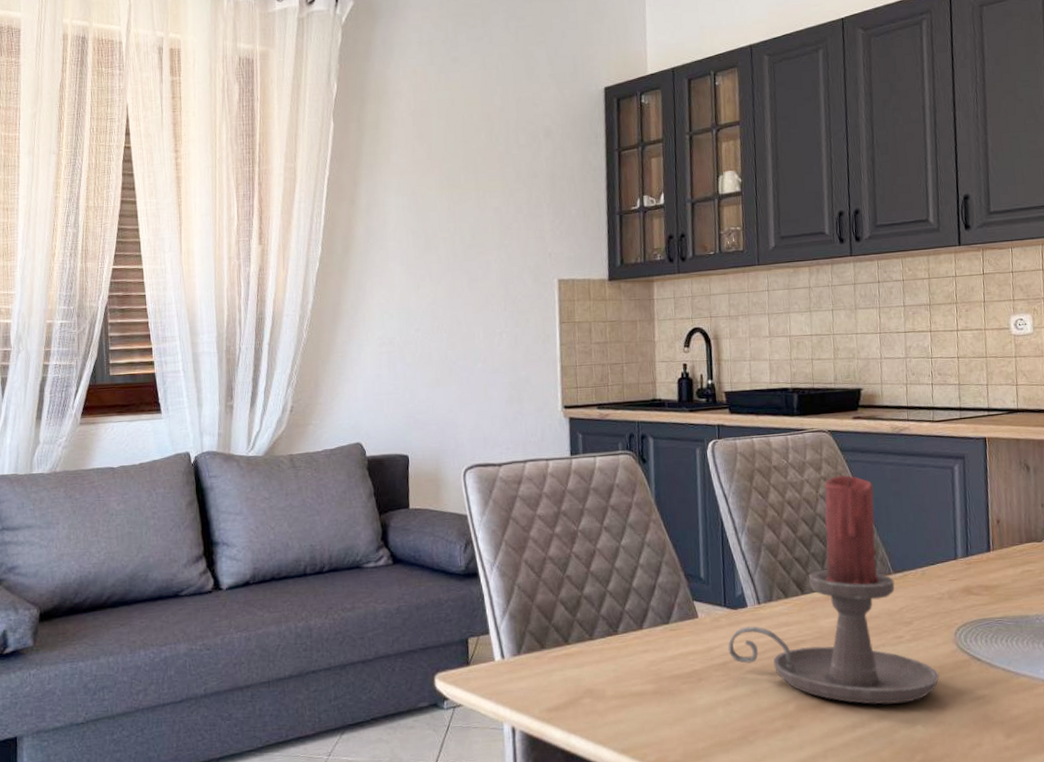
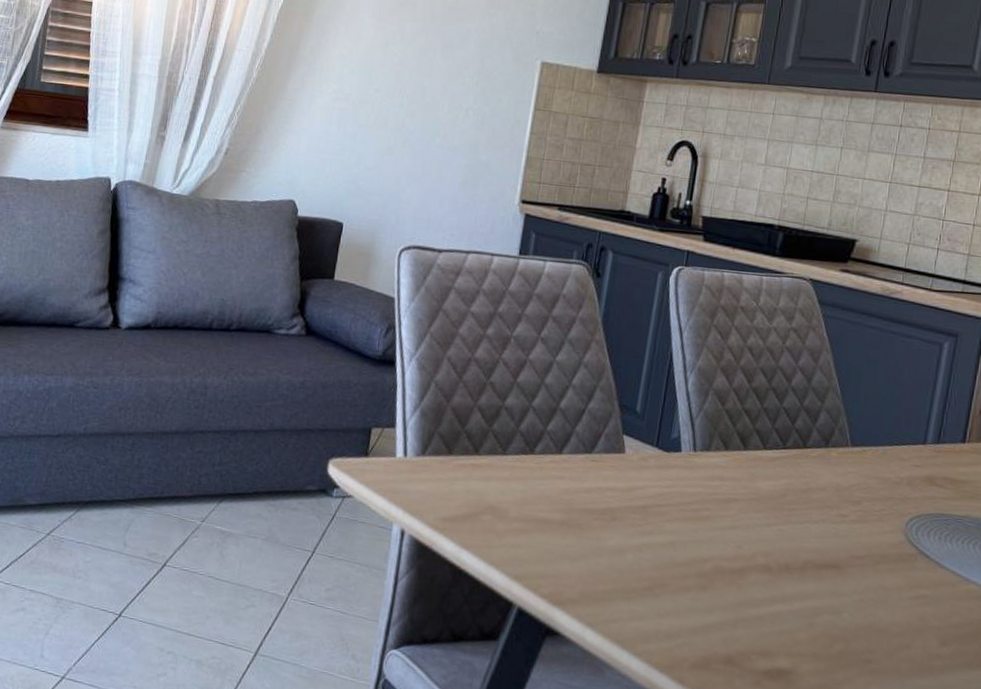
candle holder: present [728,475,940,705] -> none [651,329,879,588]

